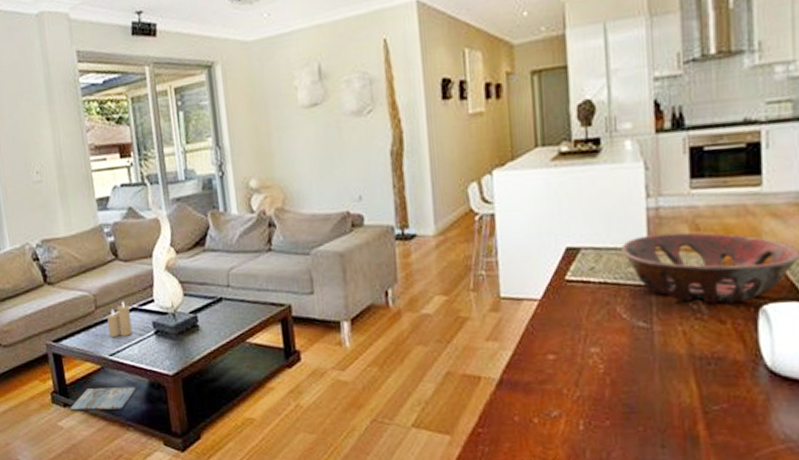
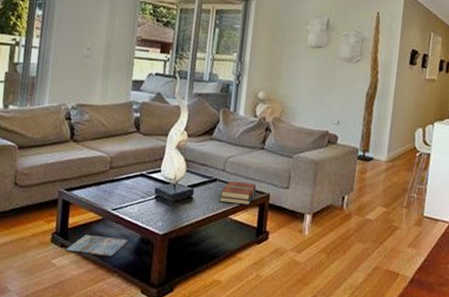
candle: present [107,301,132,337] -> none [116,167,140,196]
books: none [230,295,274,326] -> present [219,181,257,206]

